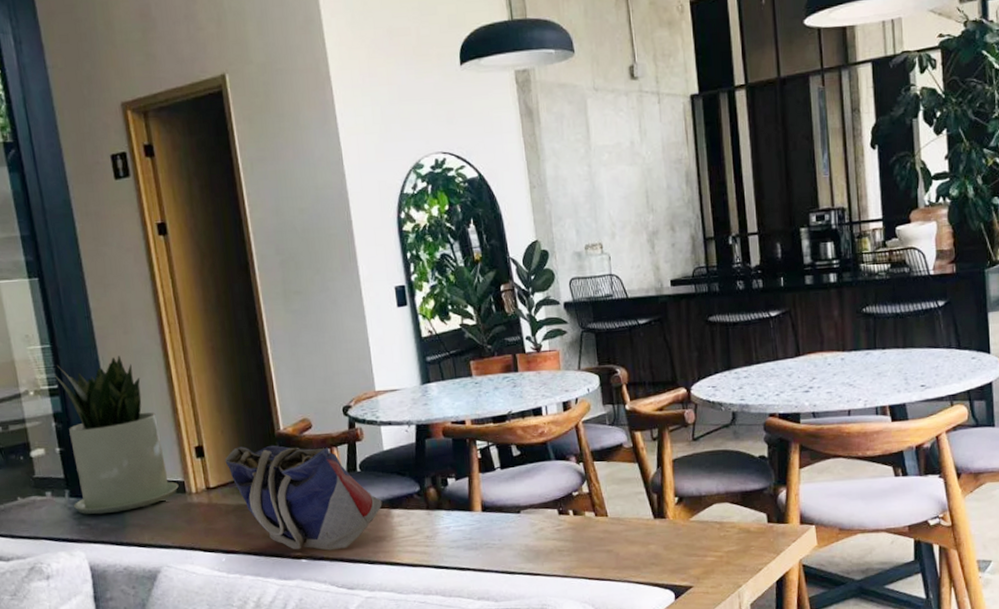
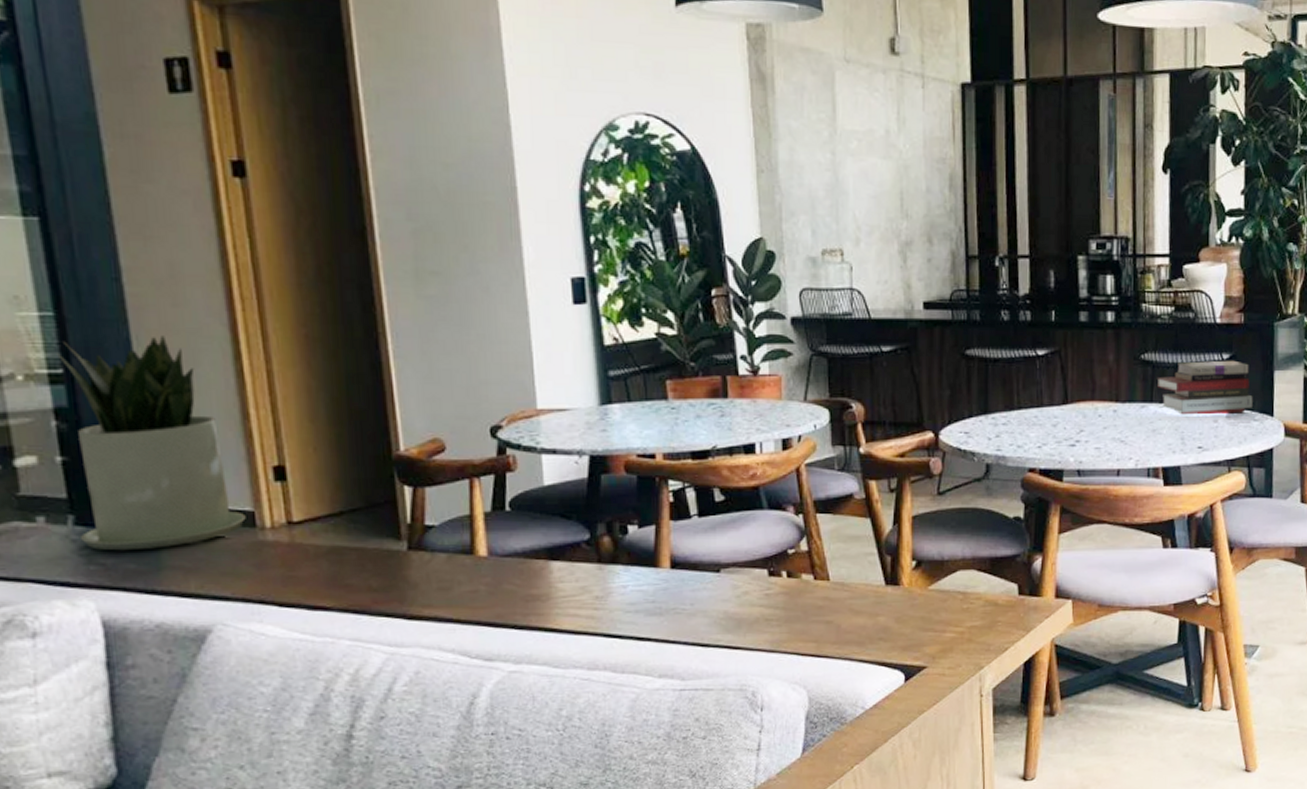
tote bag: present [225,445,382,551] -> none [317,470,538,611]
books: none [878,306,970,358] -> present [1156,360,1253,415]

